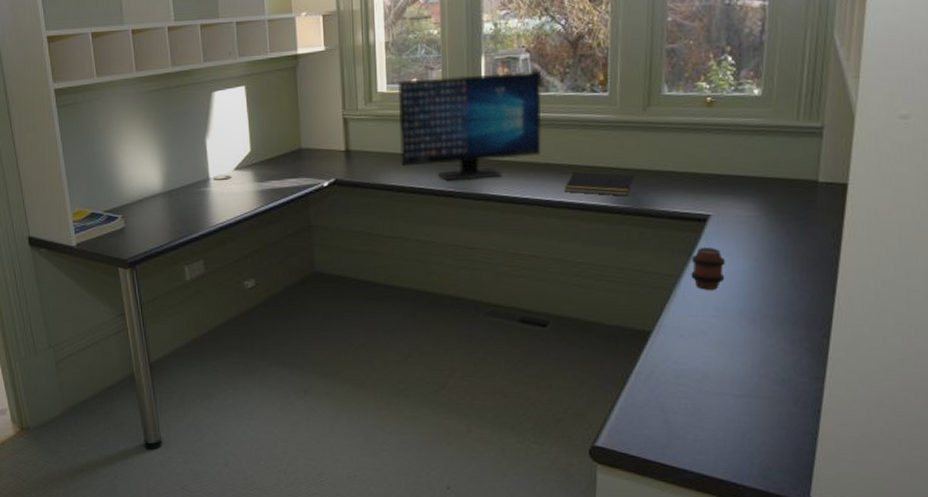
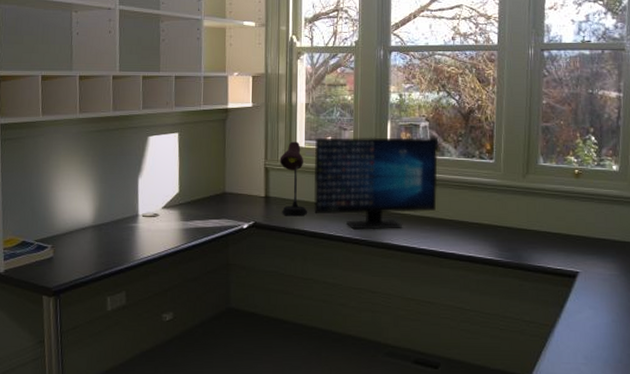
desk lamp: none [359,86,393,171] -> present [279,141,307,216]
notepad: present [564,171,634,196] -> none [455,227,515,251]
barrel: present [691,247,726,290] -> none [563,300,593,340]

